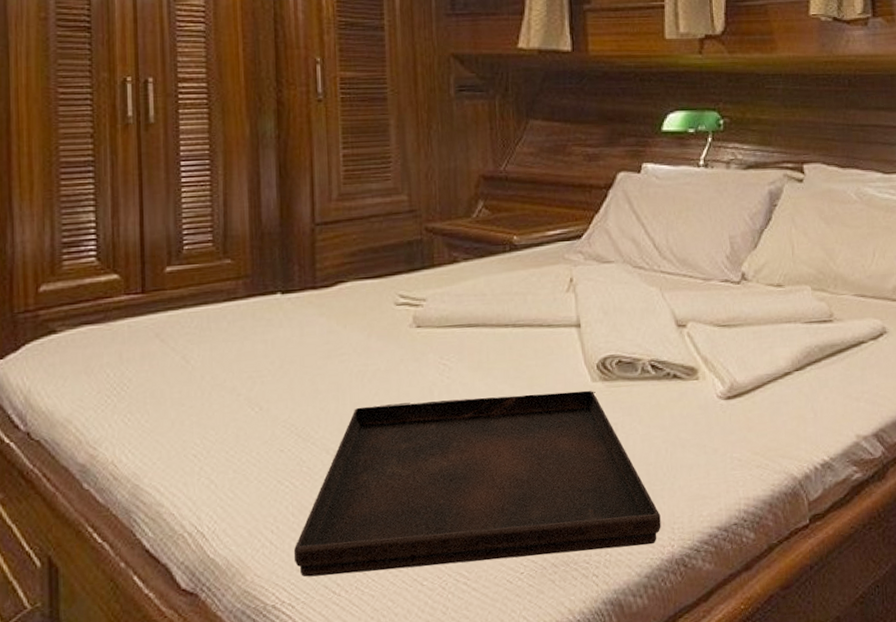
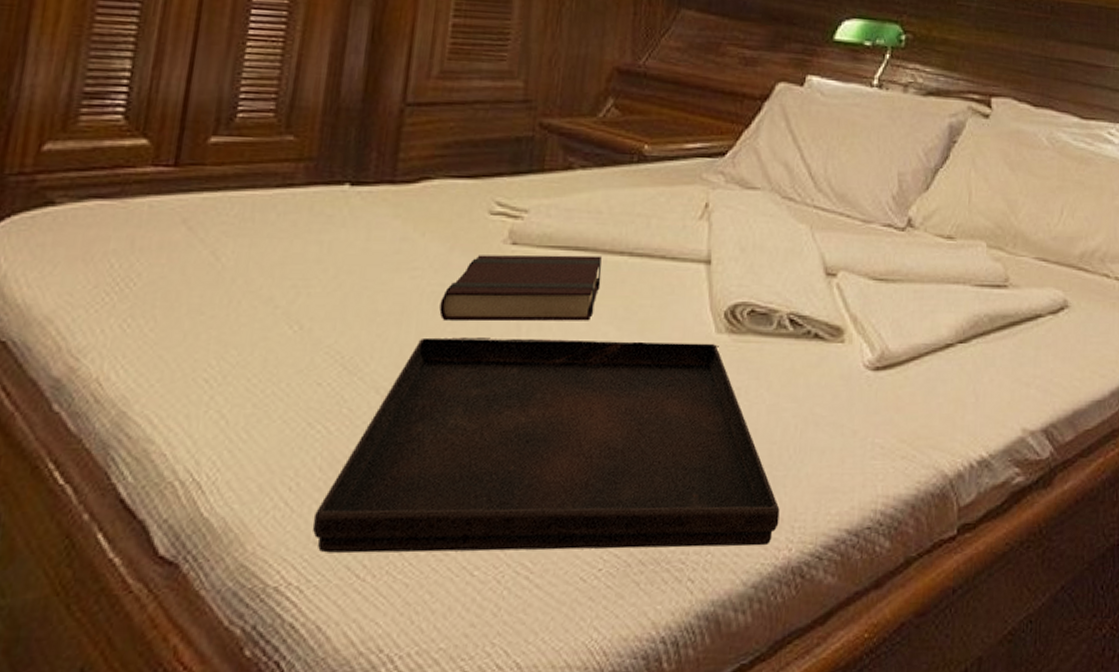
book: none [366,329,493,392] -> present [439,254,602,321]

